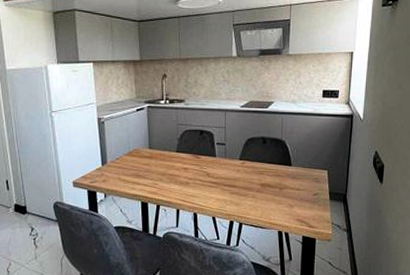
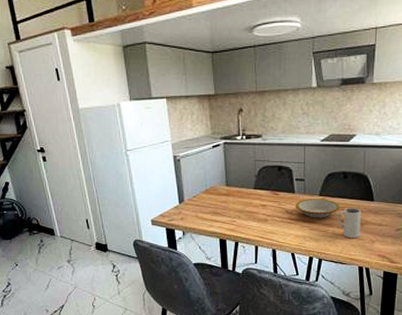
bowl: none [217,163,260,182] -> present [296,199,340,218]
mug: none [256,172,280,203] -> present [336,208,361,239]

